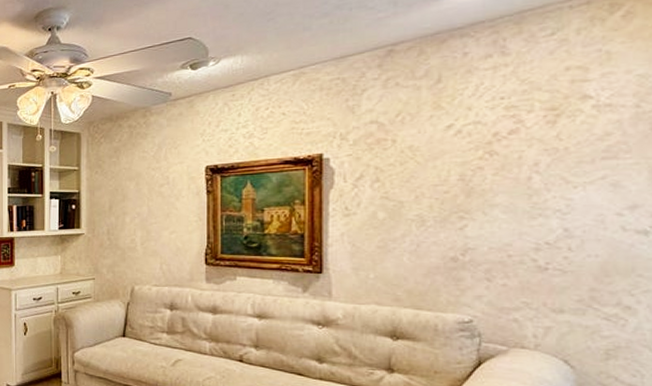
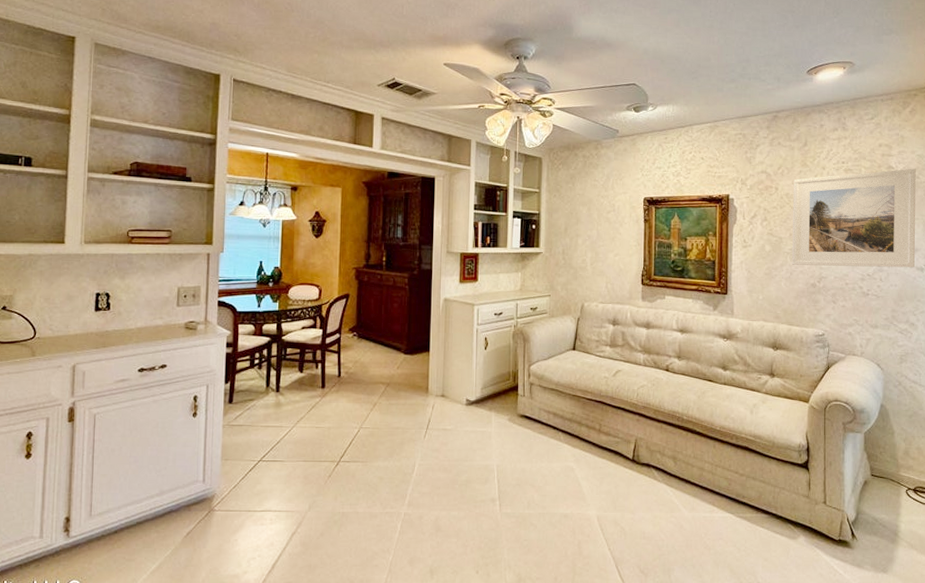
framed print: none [418,94,635,235] -> present [791,168,916,268]

